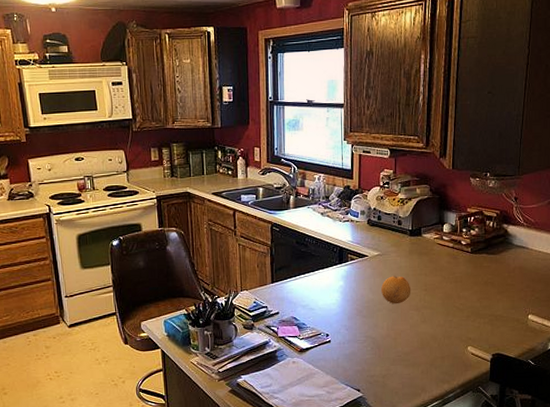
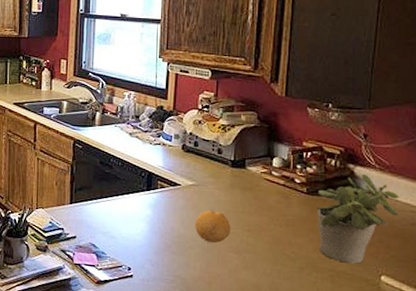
potted plant: none [479,231,542,308] -> present [317,173,400,264]

